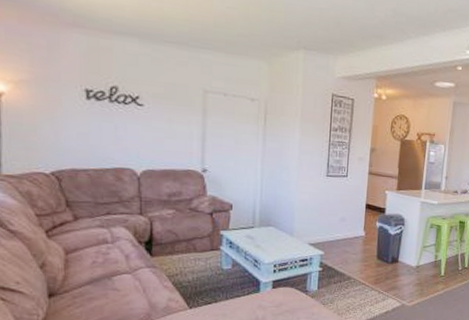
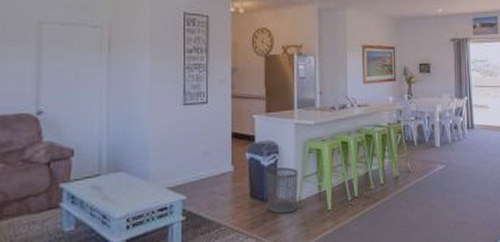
waste bin: none [391,236,419,275] -> present [266,166,298,214]

